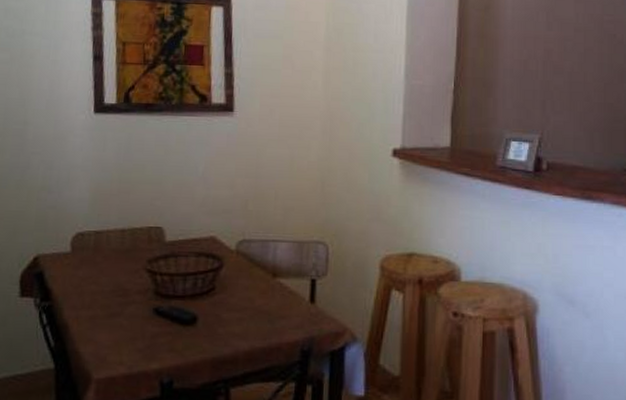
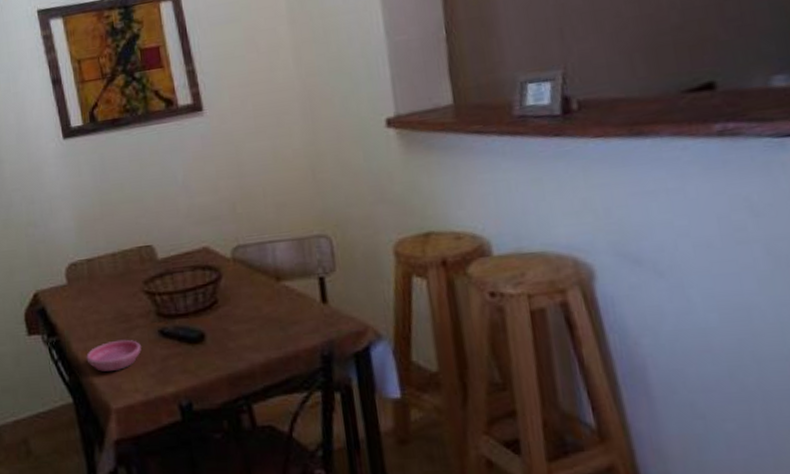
saucer: none [76,312,134,342] -> present [86,339,142,372]

